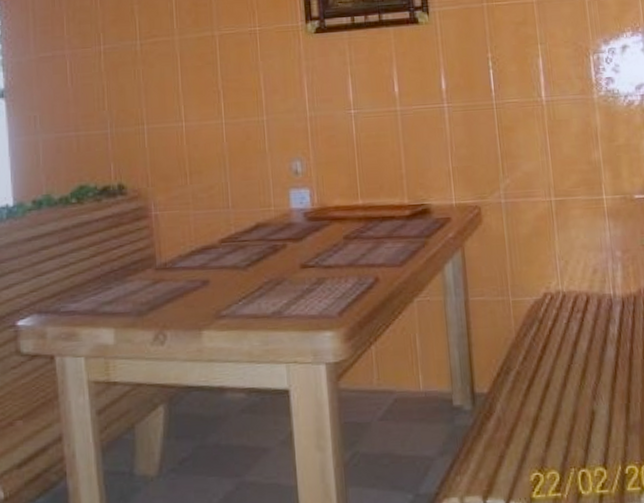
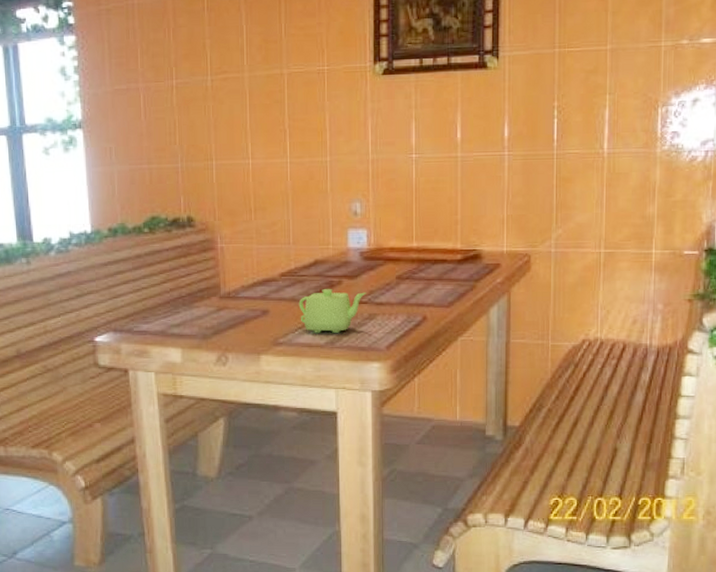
teapot: none [241,253,314,303] -> present [298,288,367,333]

